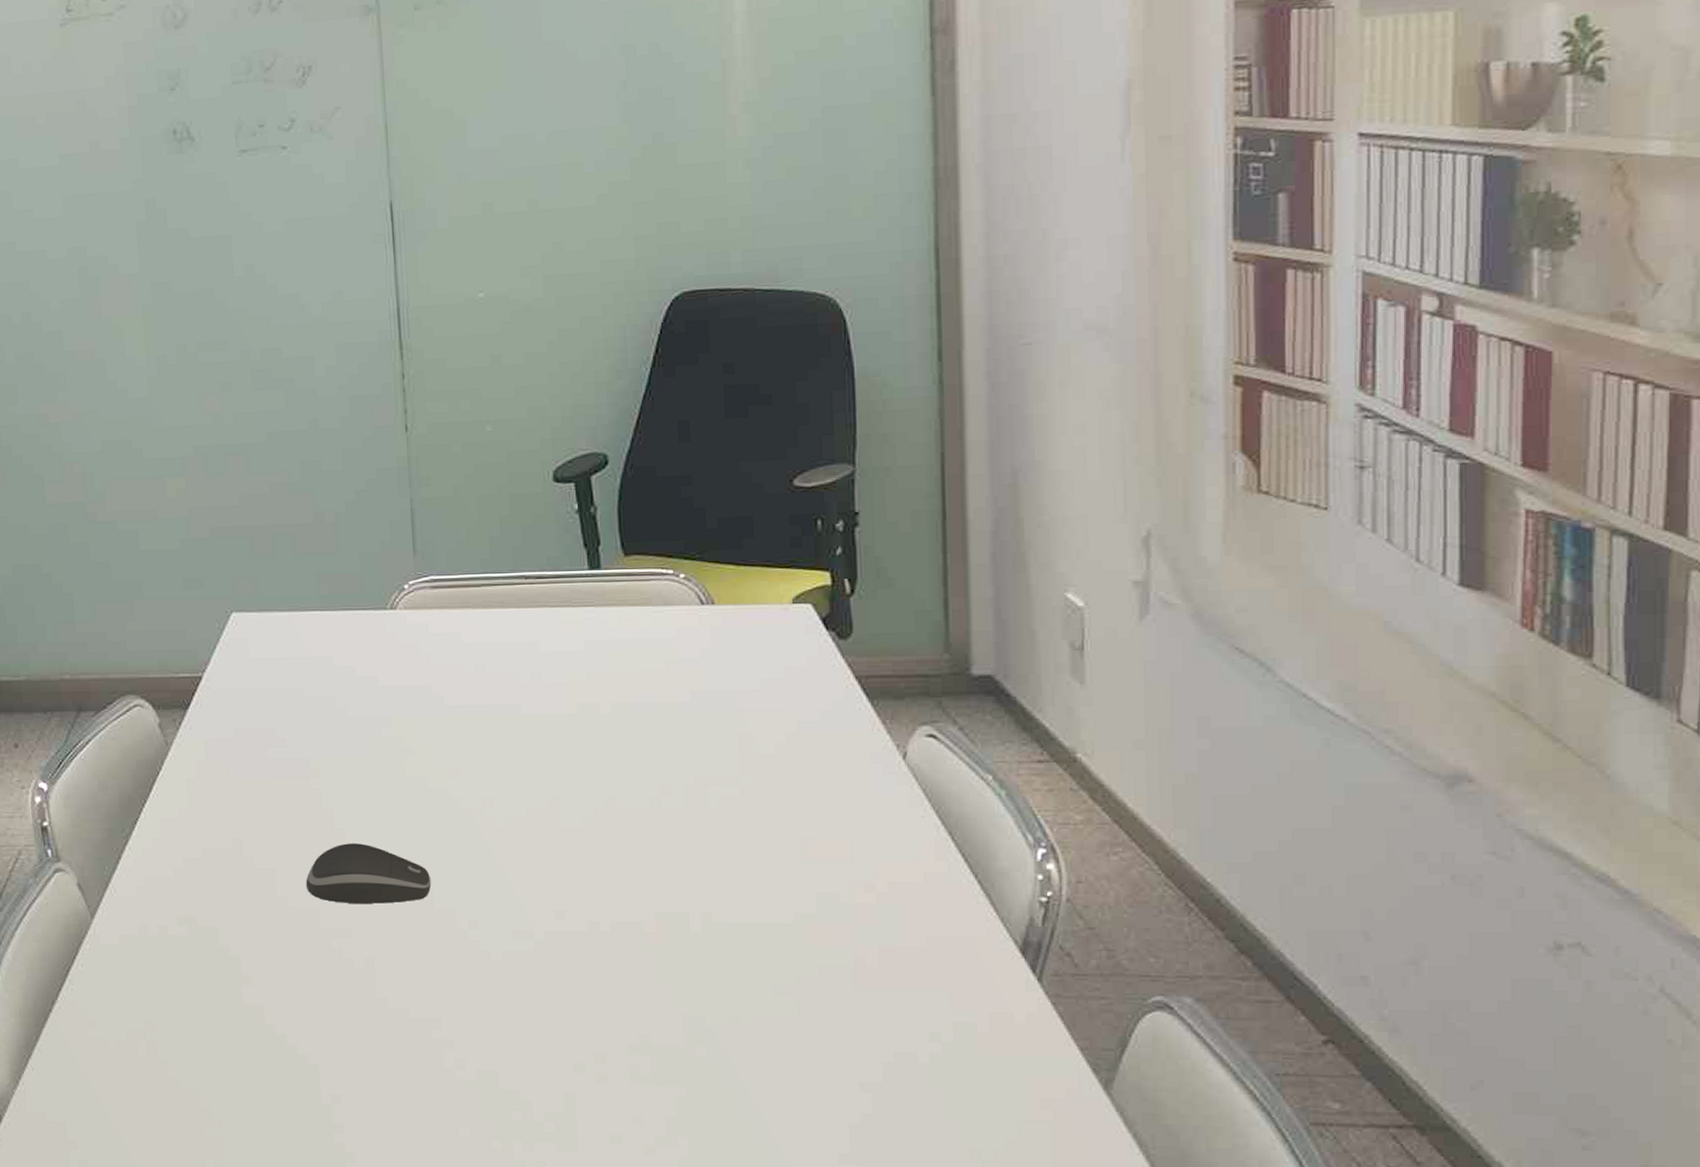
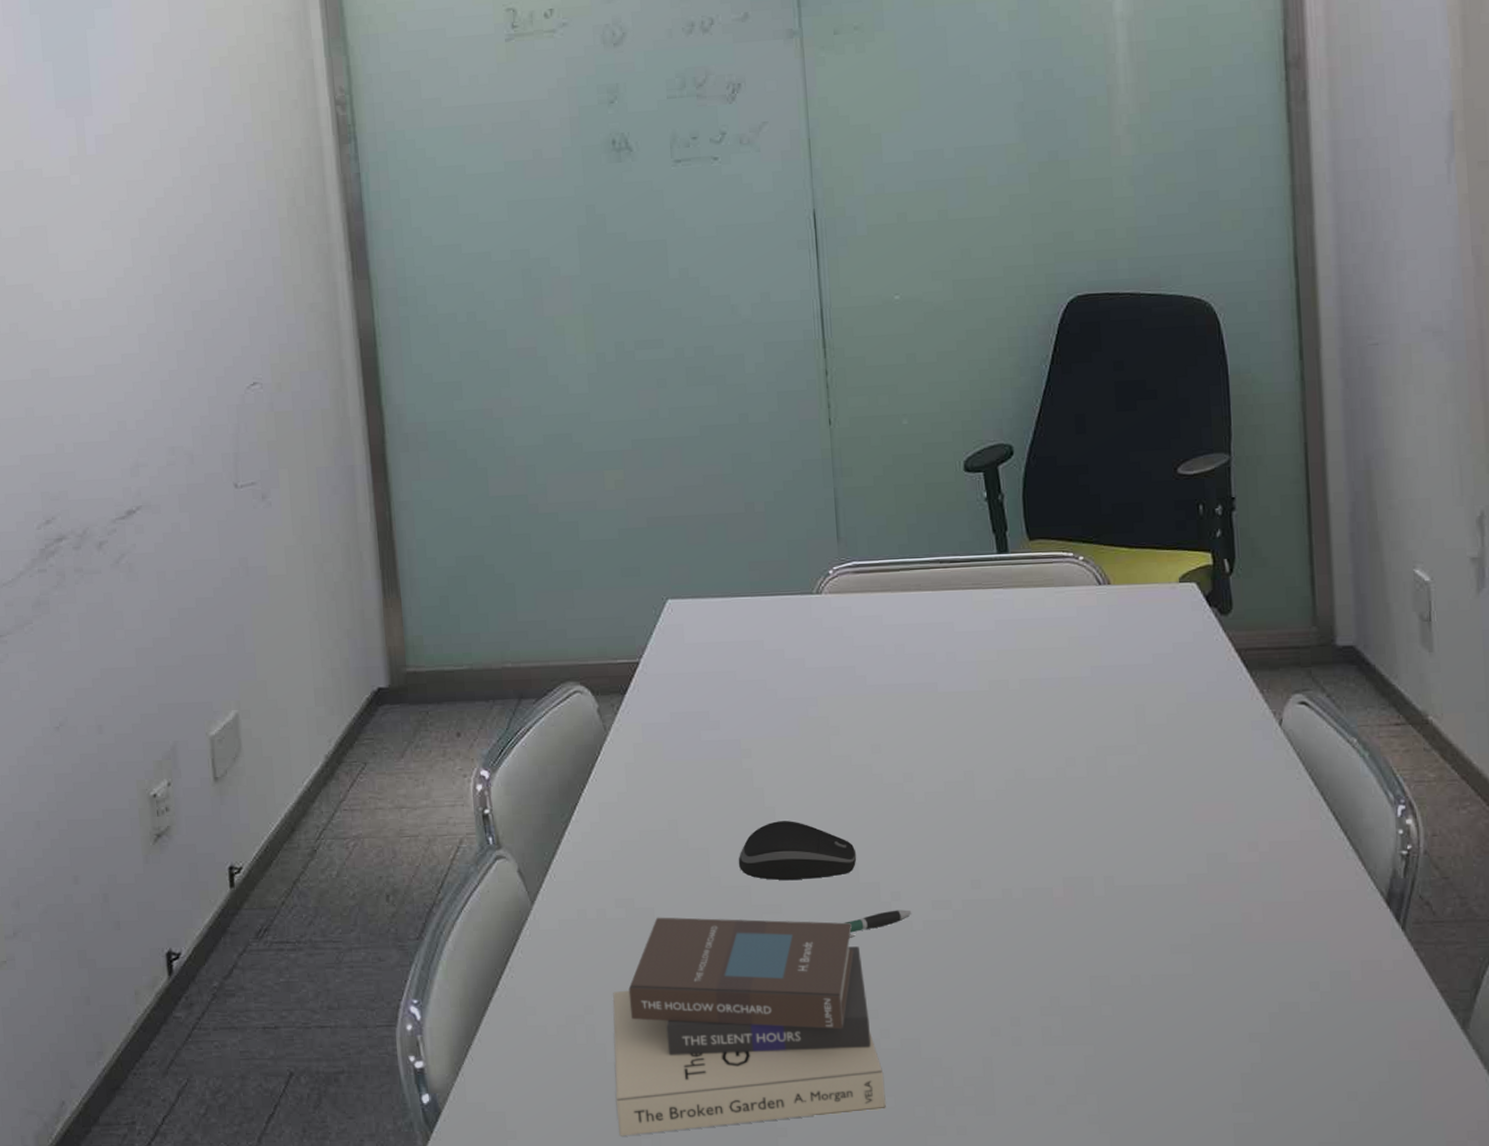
books: none [175,936,460,1153] -> present [612,917,886,1136]
pen: none [417,938,490,965] -> present [844,910,912,938]

